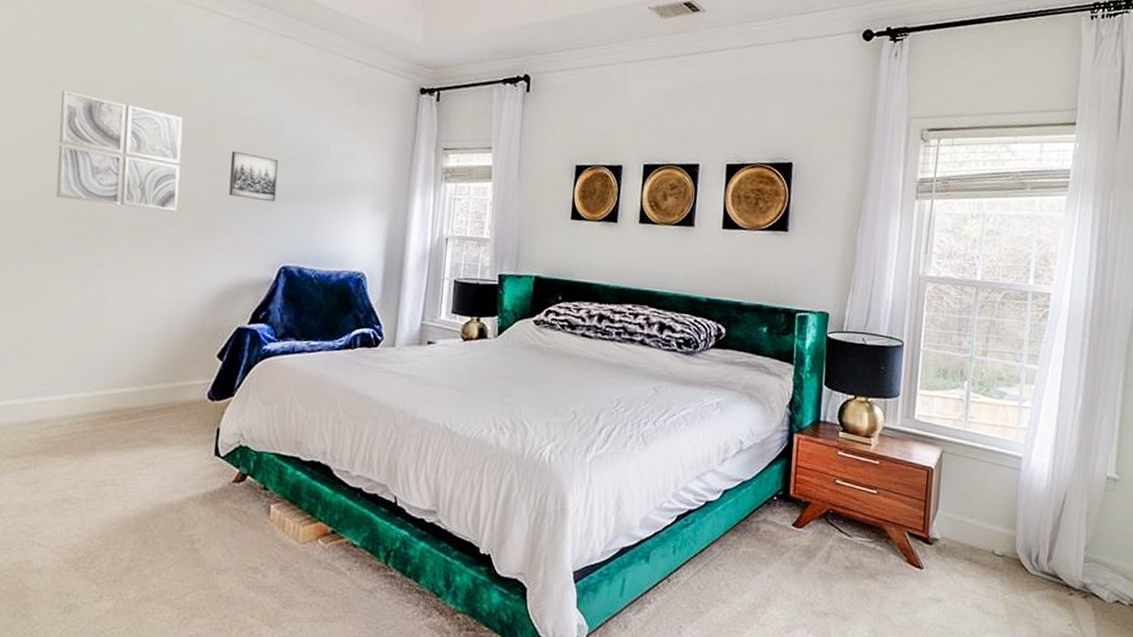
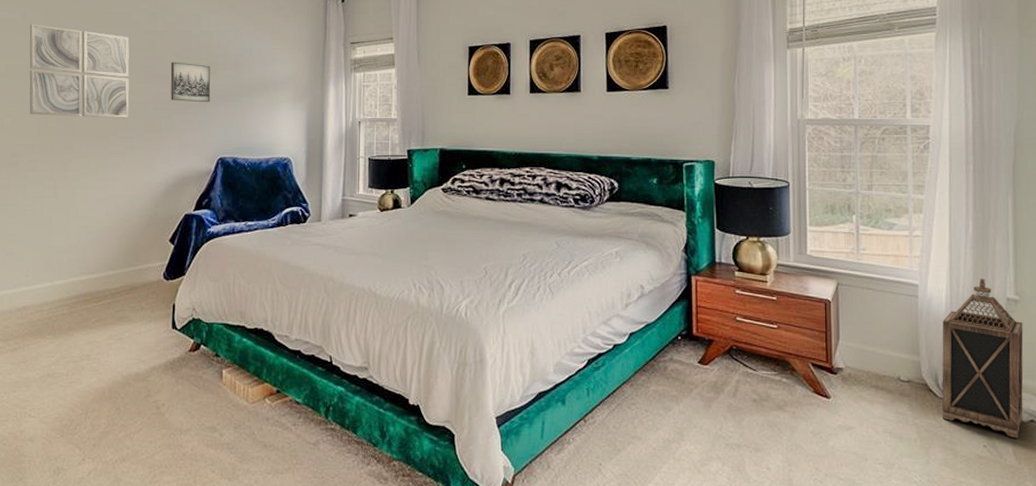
lantern: none [1032,455,1120,619] -> present [942,278,1024,439]

